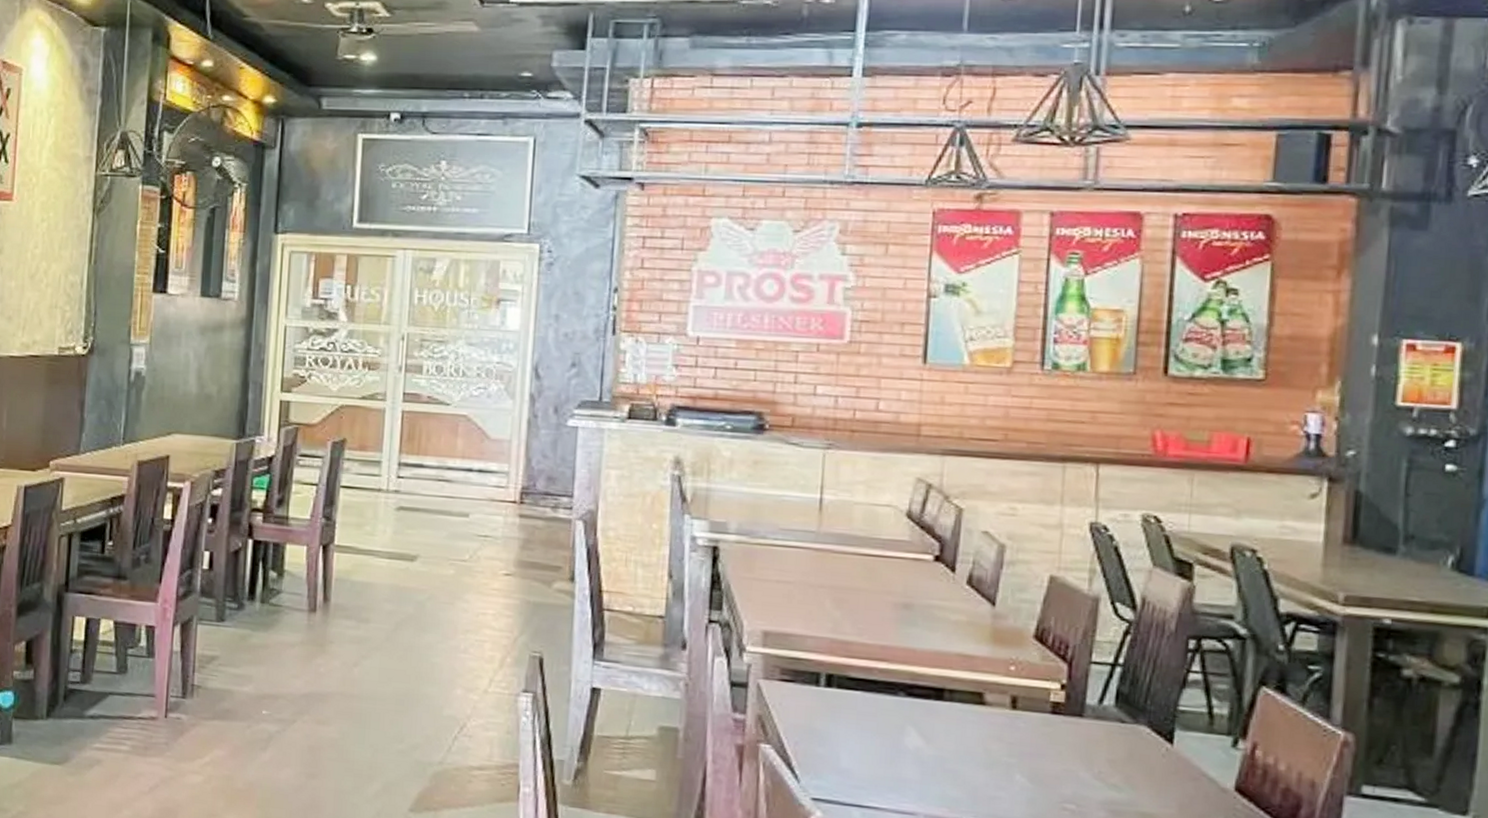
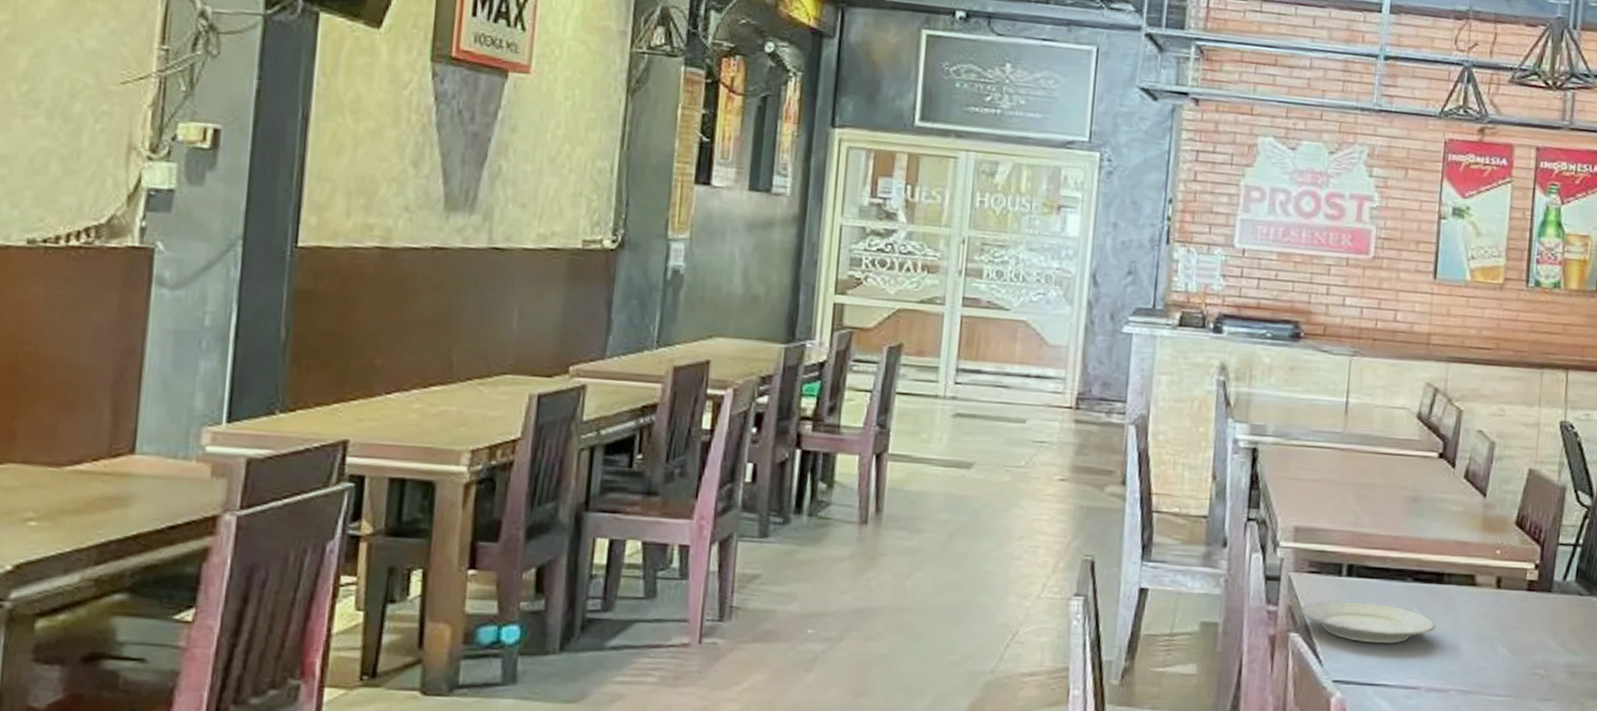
plate: none [771,712,936,764] -> present [1300,601,1436,644]

